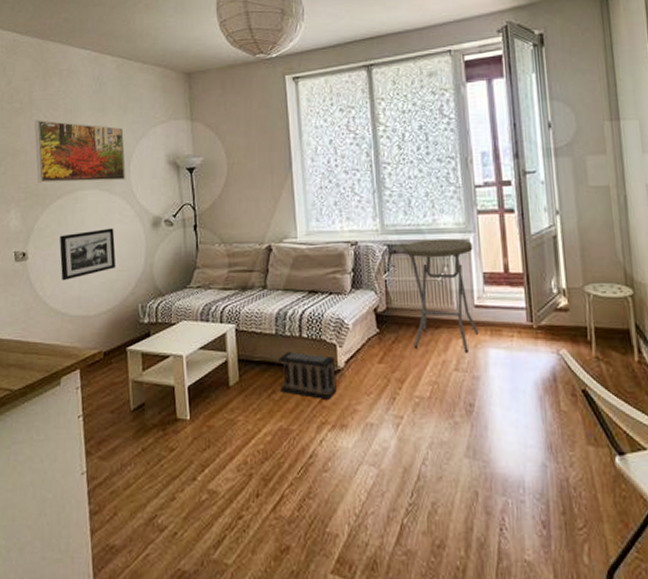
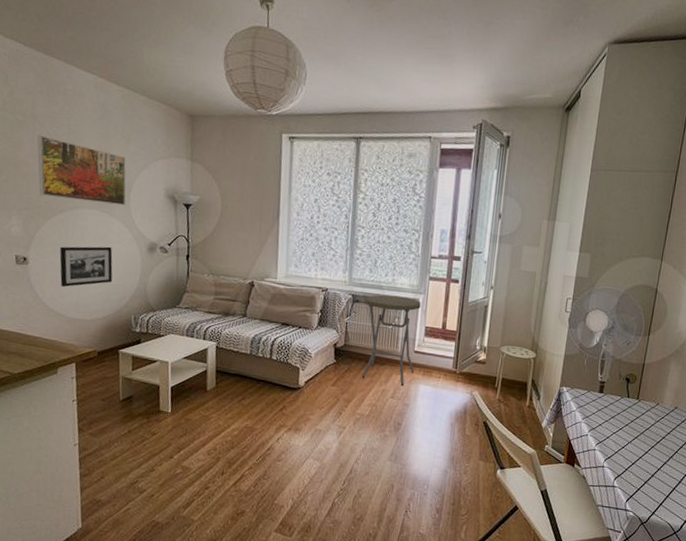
speaker: present [279,351,337,401] -> none [249,368,297,410]

